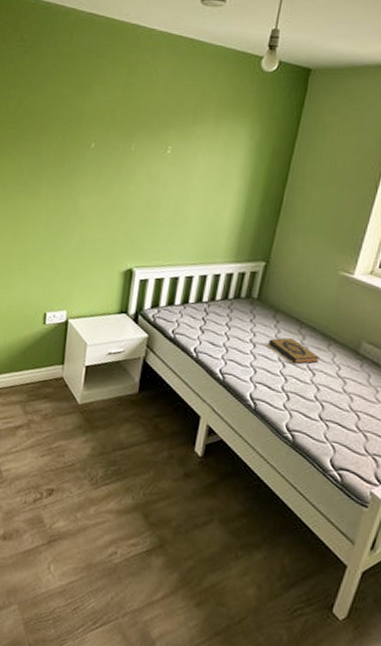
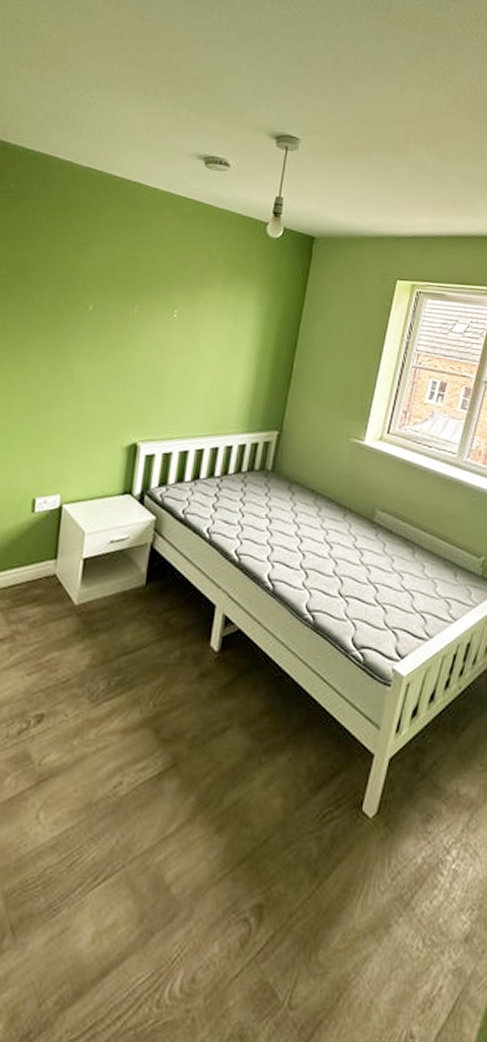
hardback book: present [269,338,319,364] -> none [285,511,336,537]

